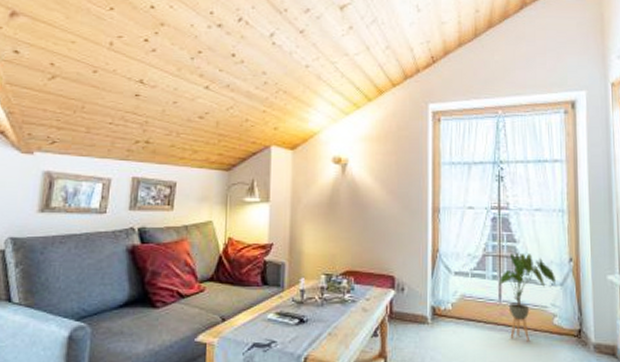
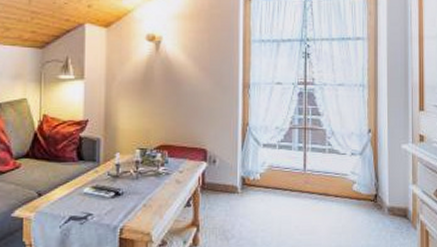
house plant: present [500,252,555,342] -> none [305,125,355,207]

